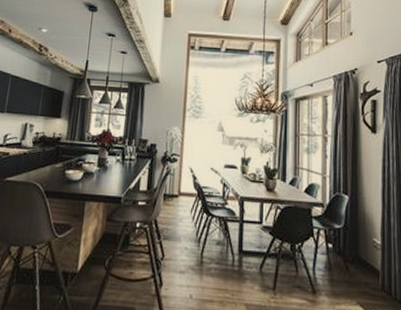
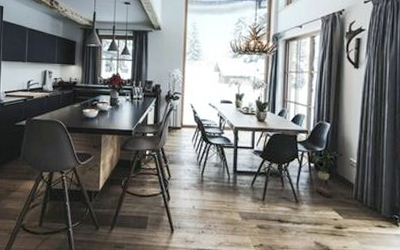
decorative plant: none [328,226,365,287] -> present [311,148,343,197]

